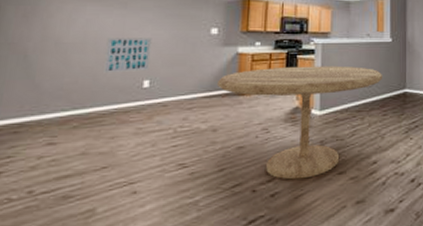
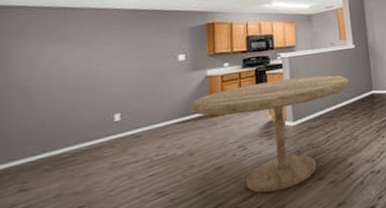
wall art: present [104,38,152,74] -> none [72,71,119,113]

